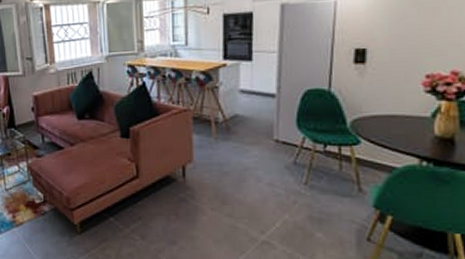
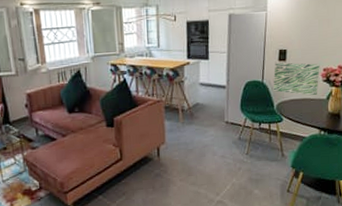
wall art: none [345,66,420,112] -> present [273,62,320,96]

